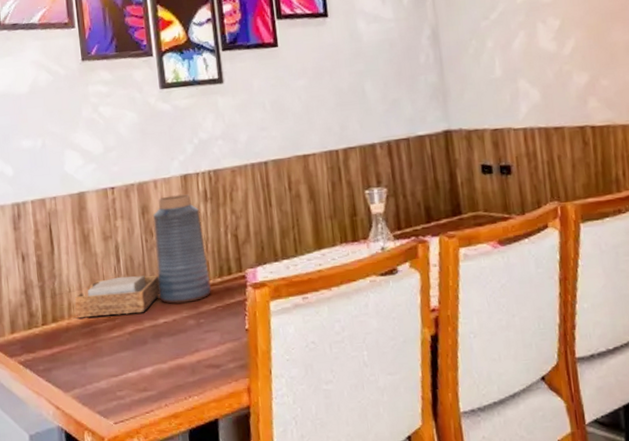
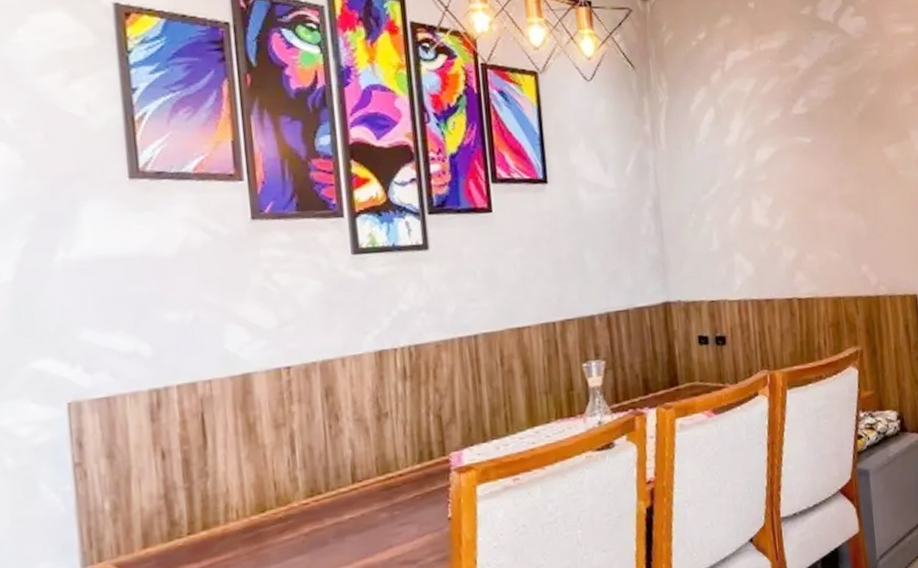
napkin holder: present [74,275,160,319] -> none [233,465,346,523]
vase: present [152,194,212,304] -> none [338,372,410,497]

